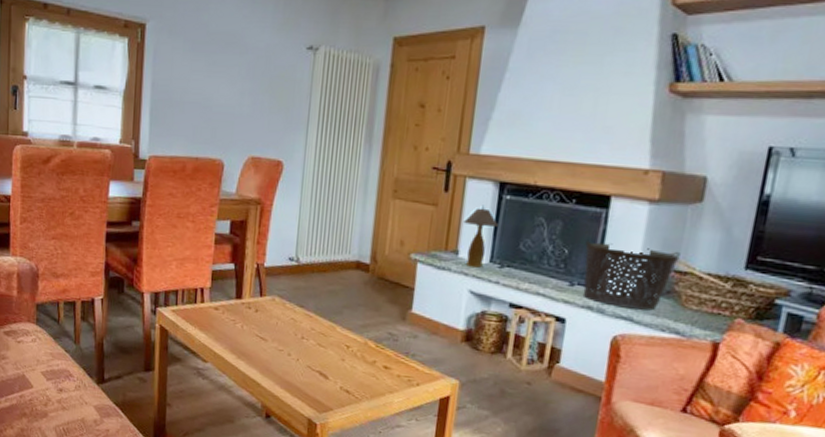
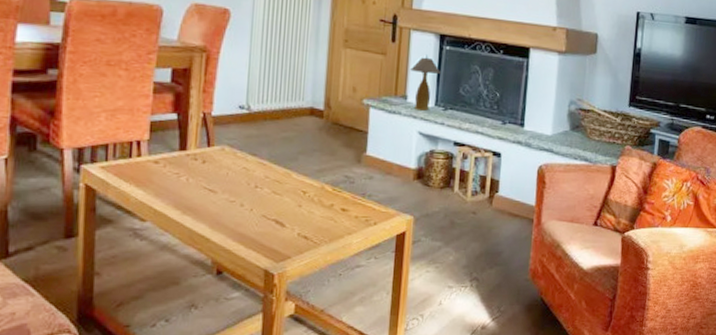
basket: present [583,241,681,311] -> none [512,86,584,143]

